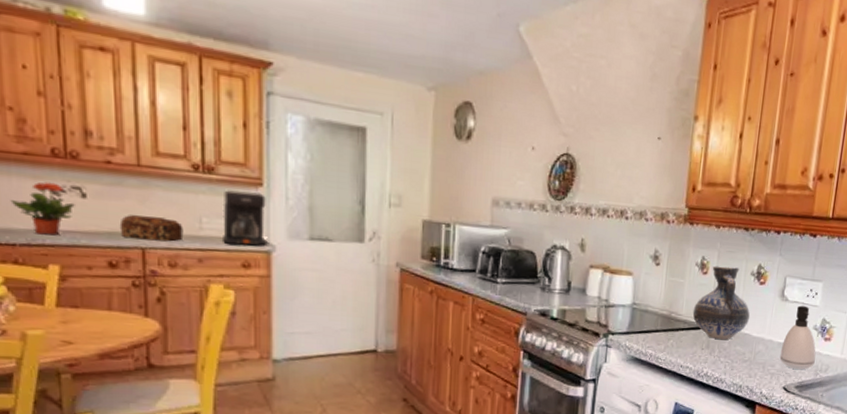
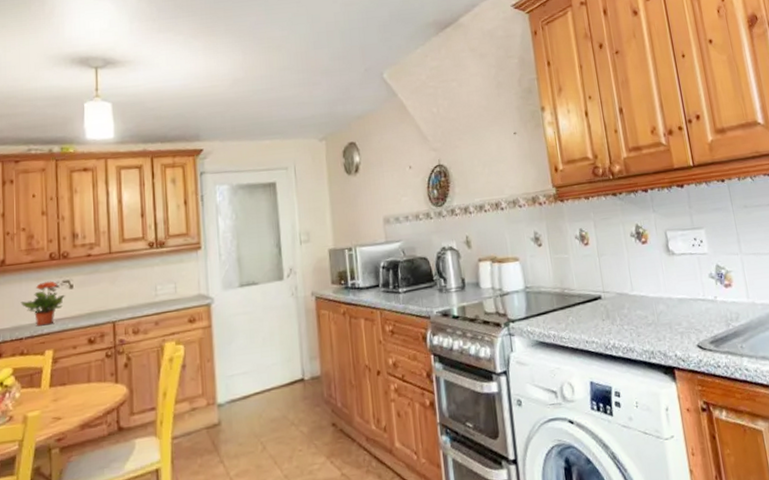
bread loaf: present [119,215,184,242] -> none [96,292,144,316]
coffee maker: present [222,190,268,246] -> none [172,255,208,305]
ceramic jug: present [692,266,750,340] -> none [583,232,642,307]
soap dispenser: present [779,305,816,370] -> none [682,255,723,324]

